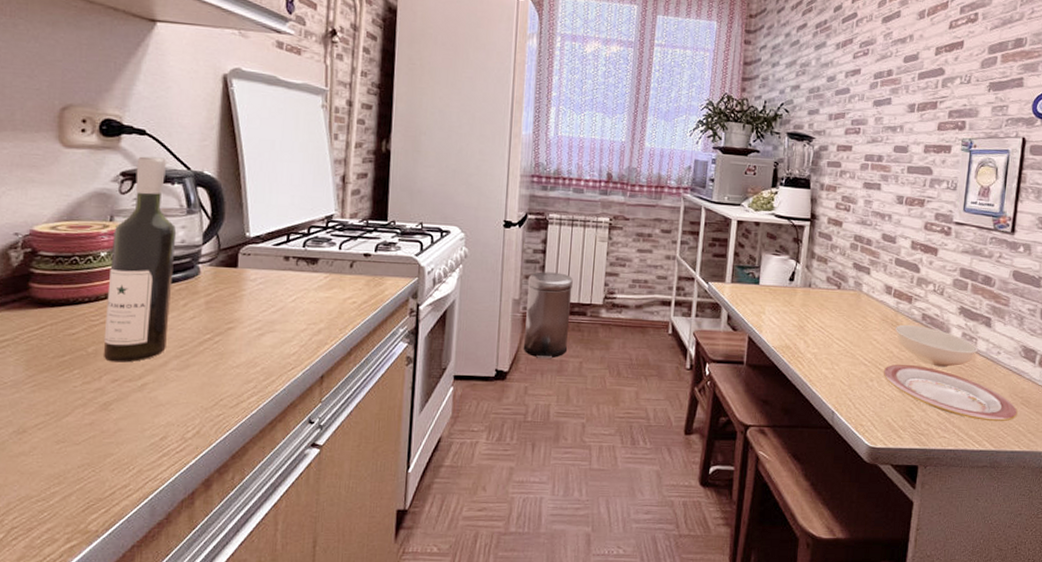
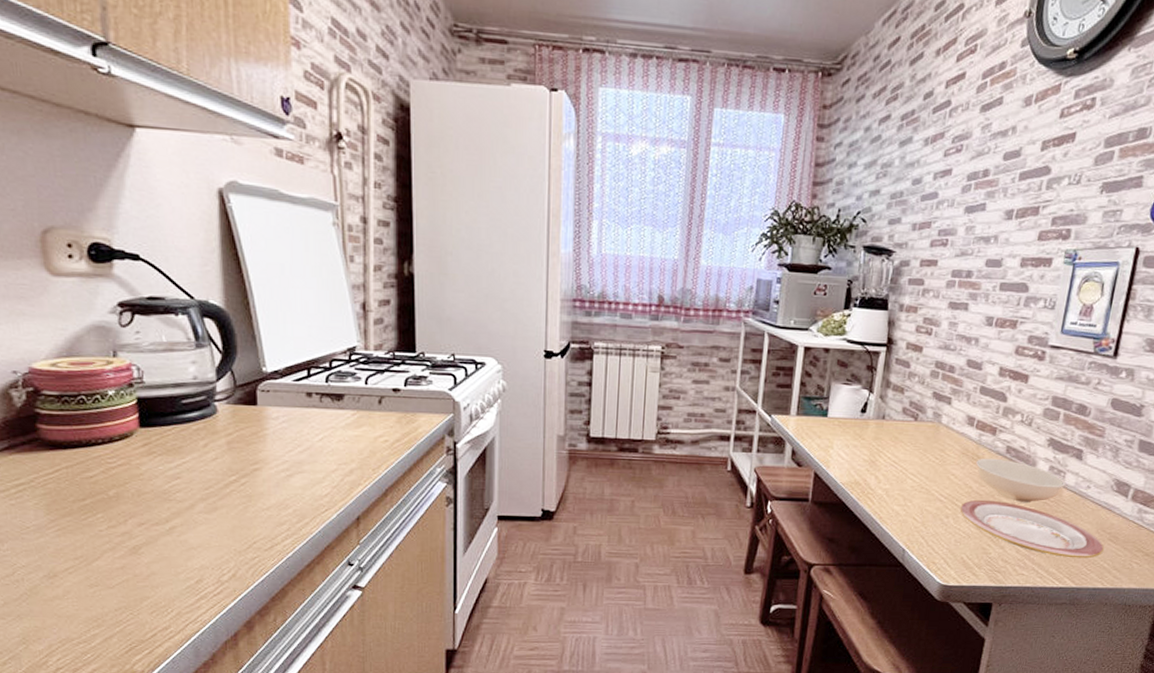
bottle: present [103,156,177,363] -> none [119,284,191,506]
pedal bin: present [524,272,573,359] -> none [571,406,622,498]

